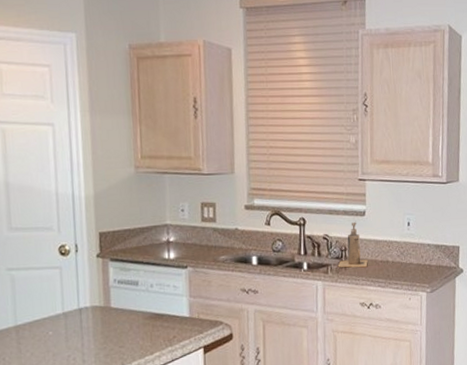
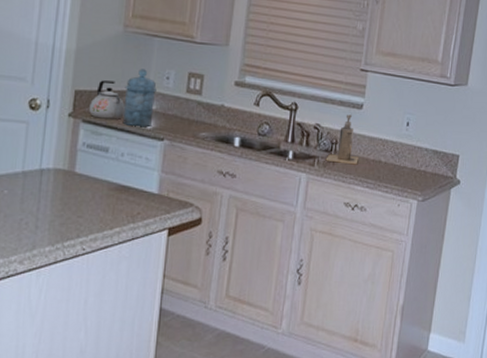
kettle: none [114,219,148,257] -> present [89,80,125,120]
canister: none [144,205,175,259] -> present [122,68,157,128]

